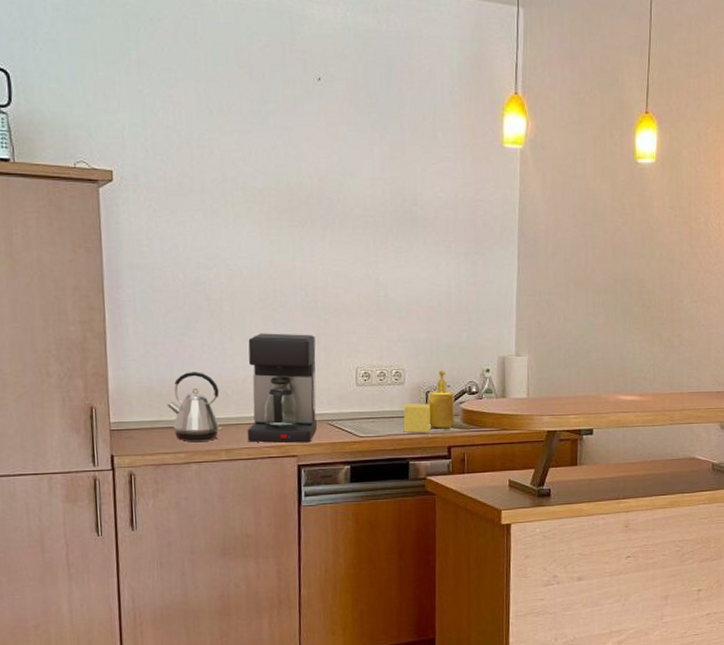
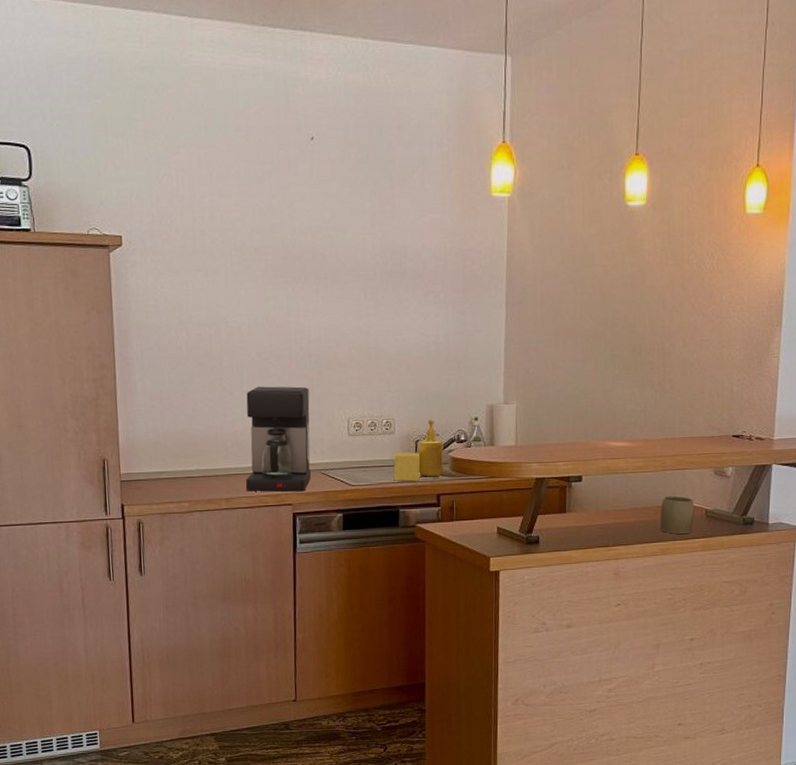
kettle: present [166,372,223,443] -> none [171,425,223,492]
mug: none [668,449,702,488] -> present [660,496,694,535]

